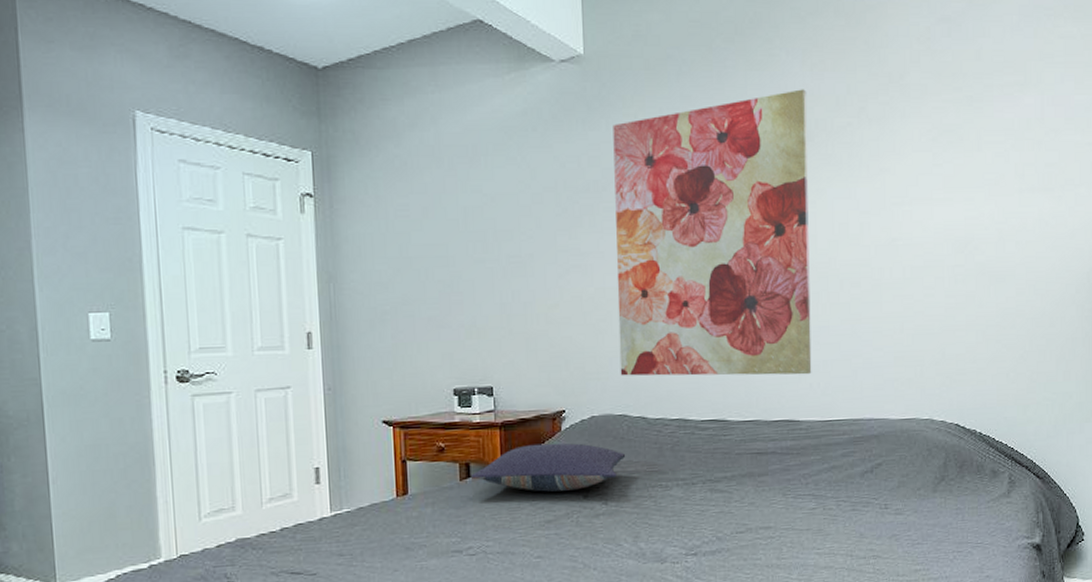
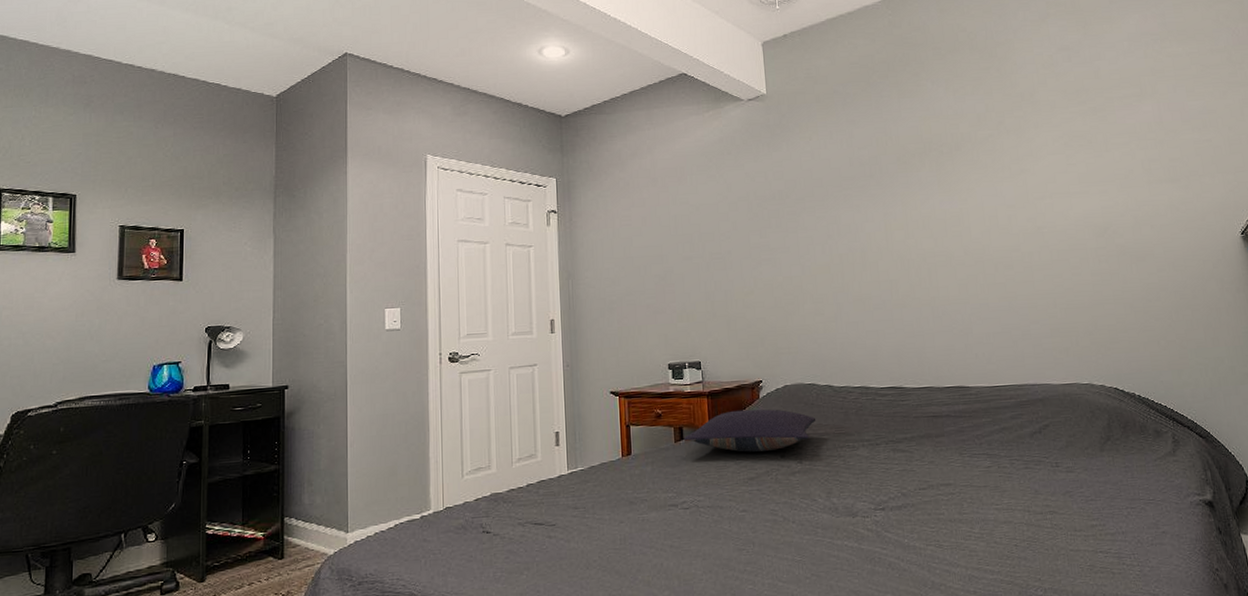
wall art: present [613,89,812,376] -> none [792,110,977,351]

